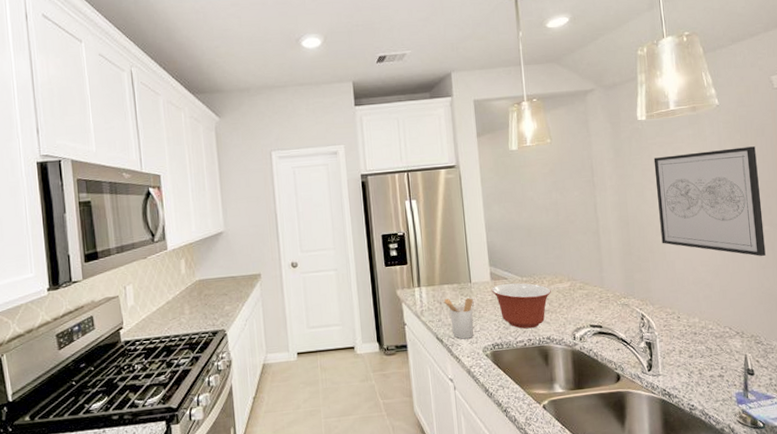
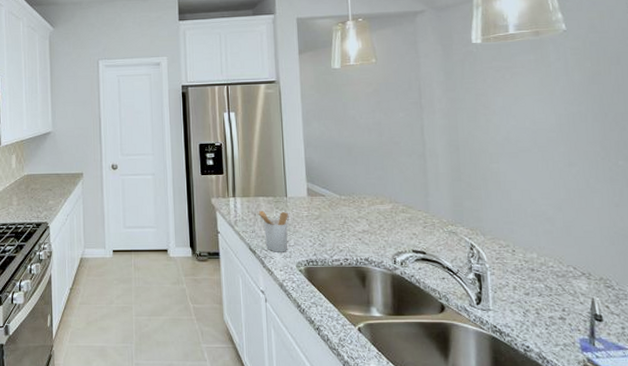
mixing bowl: present [491,283,551,329] -> none [307,200,371,248]
wall art: present [653,146,766,256] -> none [489,75,620,193]

